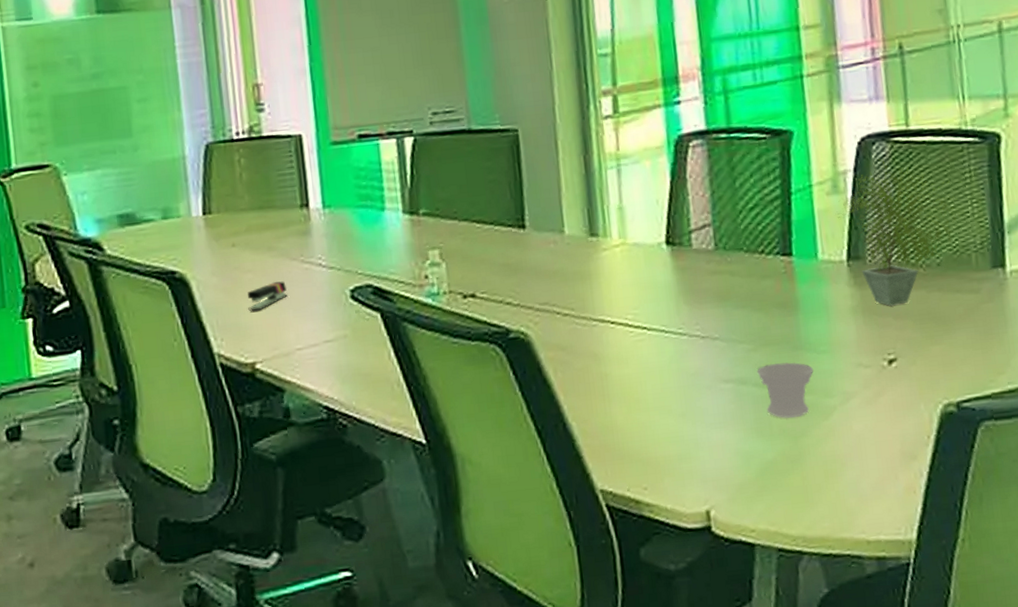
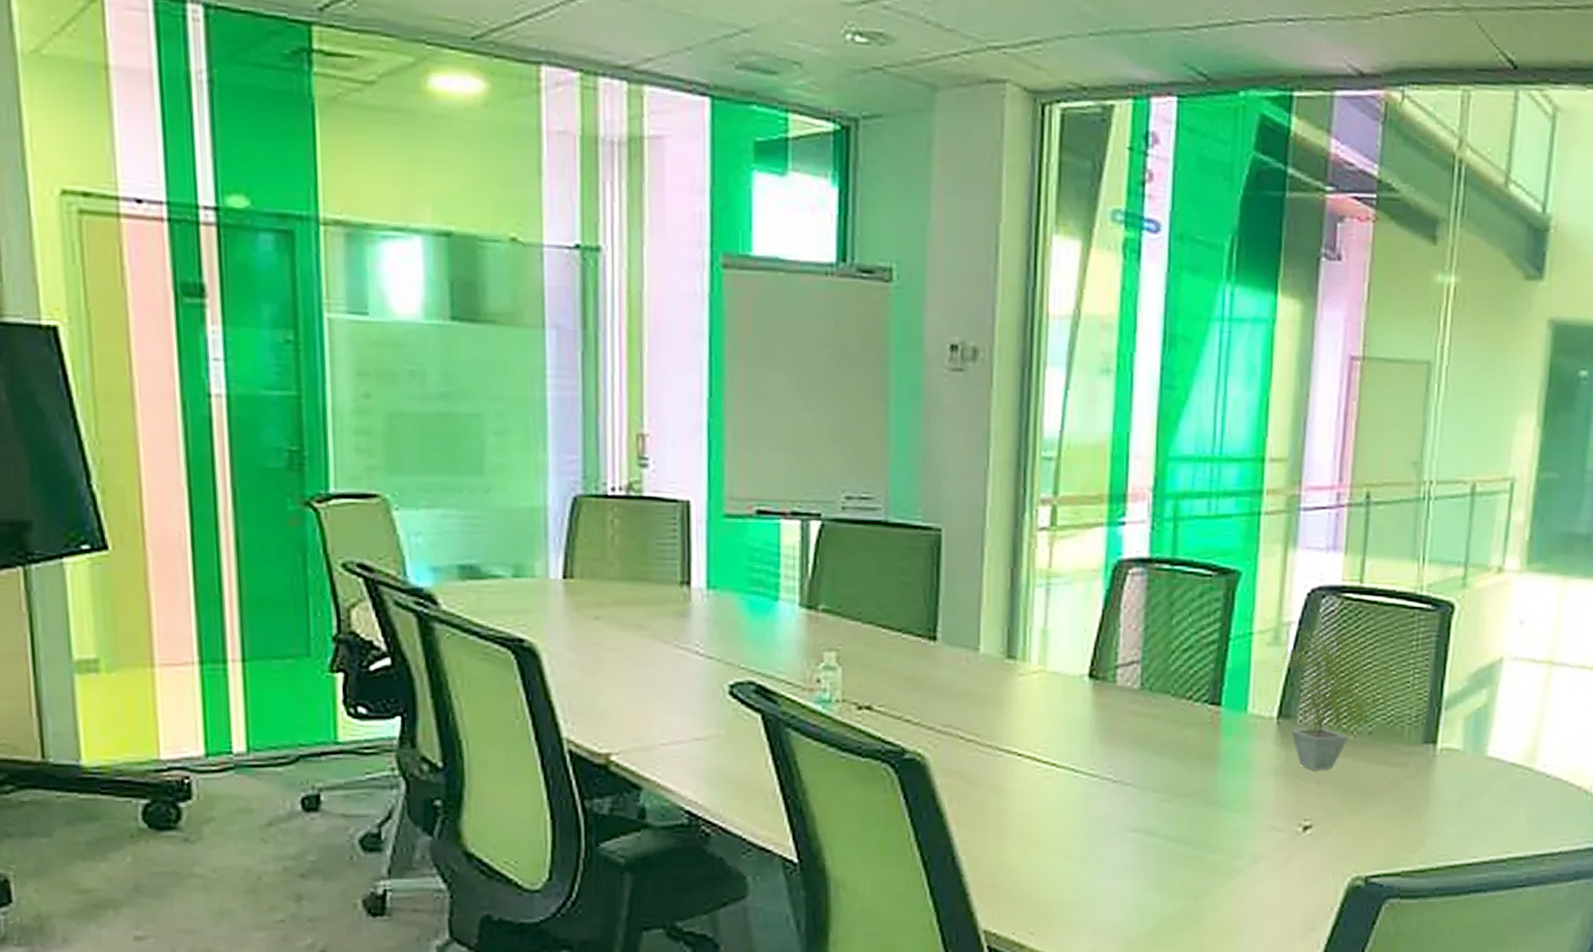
stapler: present [248,281,287,311] -> none [608,664,655,696]
cup: present [757,362,814,418] -> none [1166,816,1226,875]

